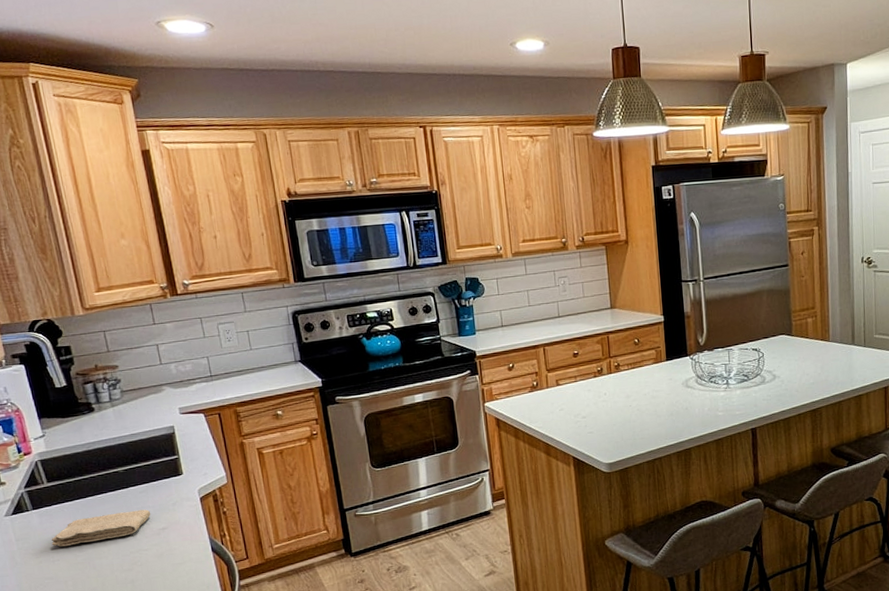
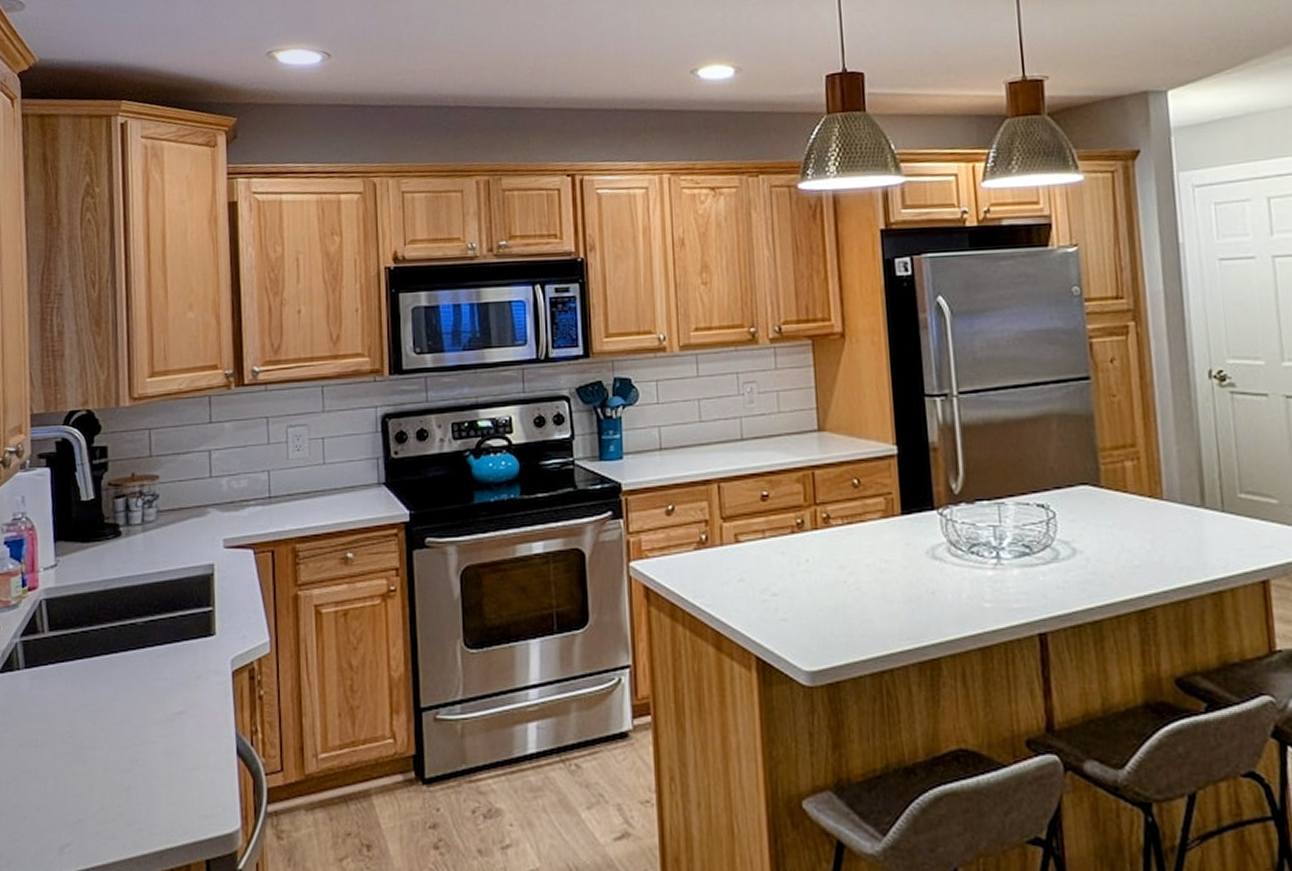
washcloth: present [51,509,151,547] -> none [38,682,167,726]

